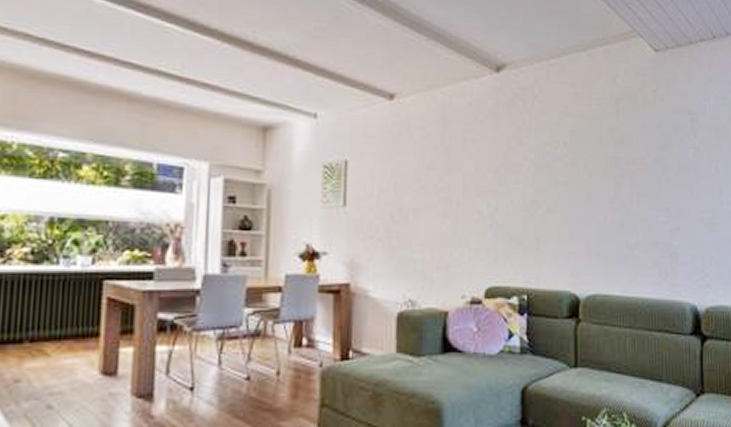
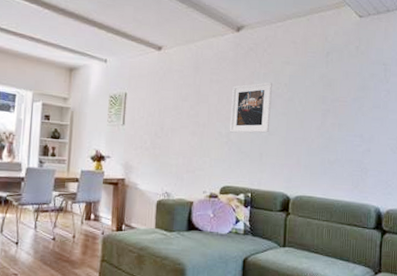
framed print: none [493,140,548,212] -> present [229,82,272,133]

